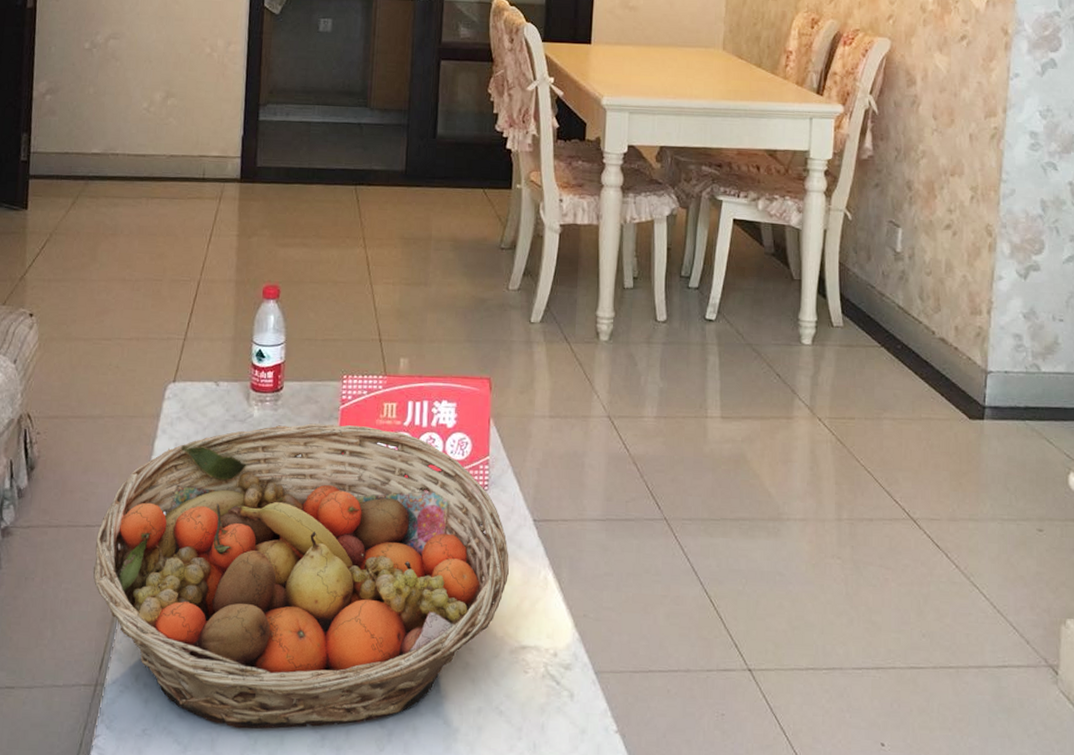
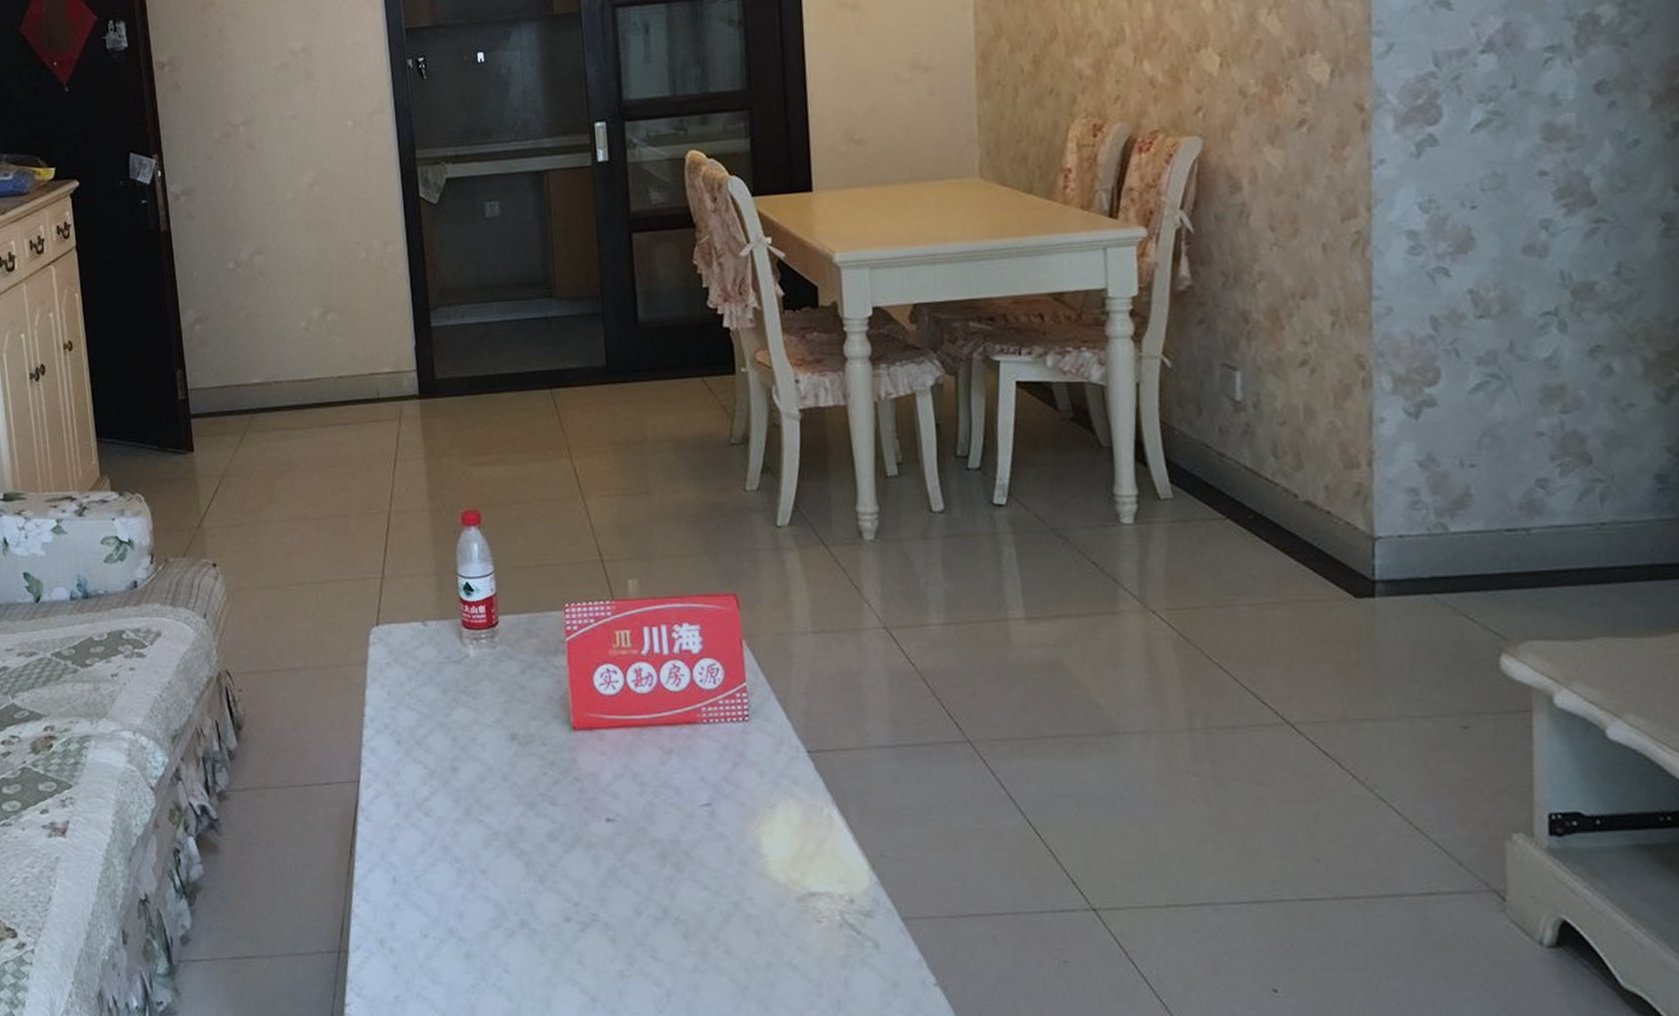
fruit basket: present [93,423,509,730] -> none [317,658,785,993]

